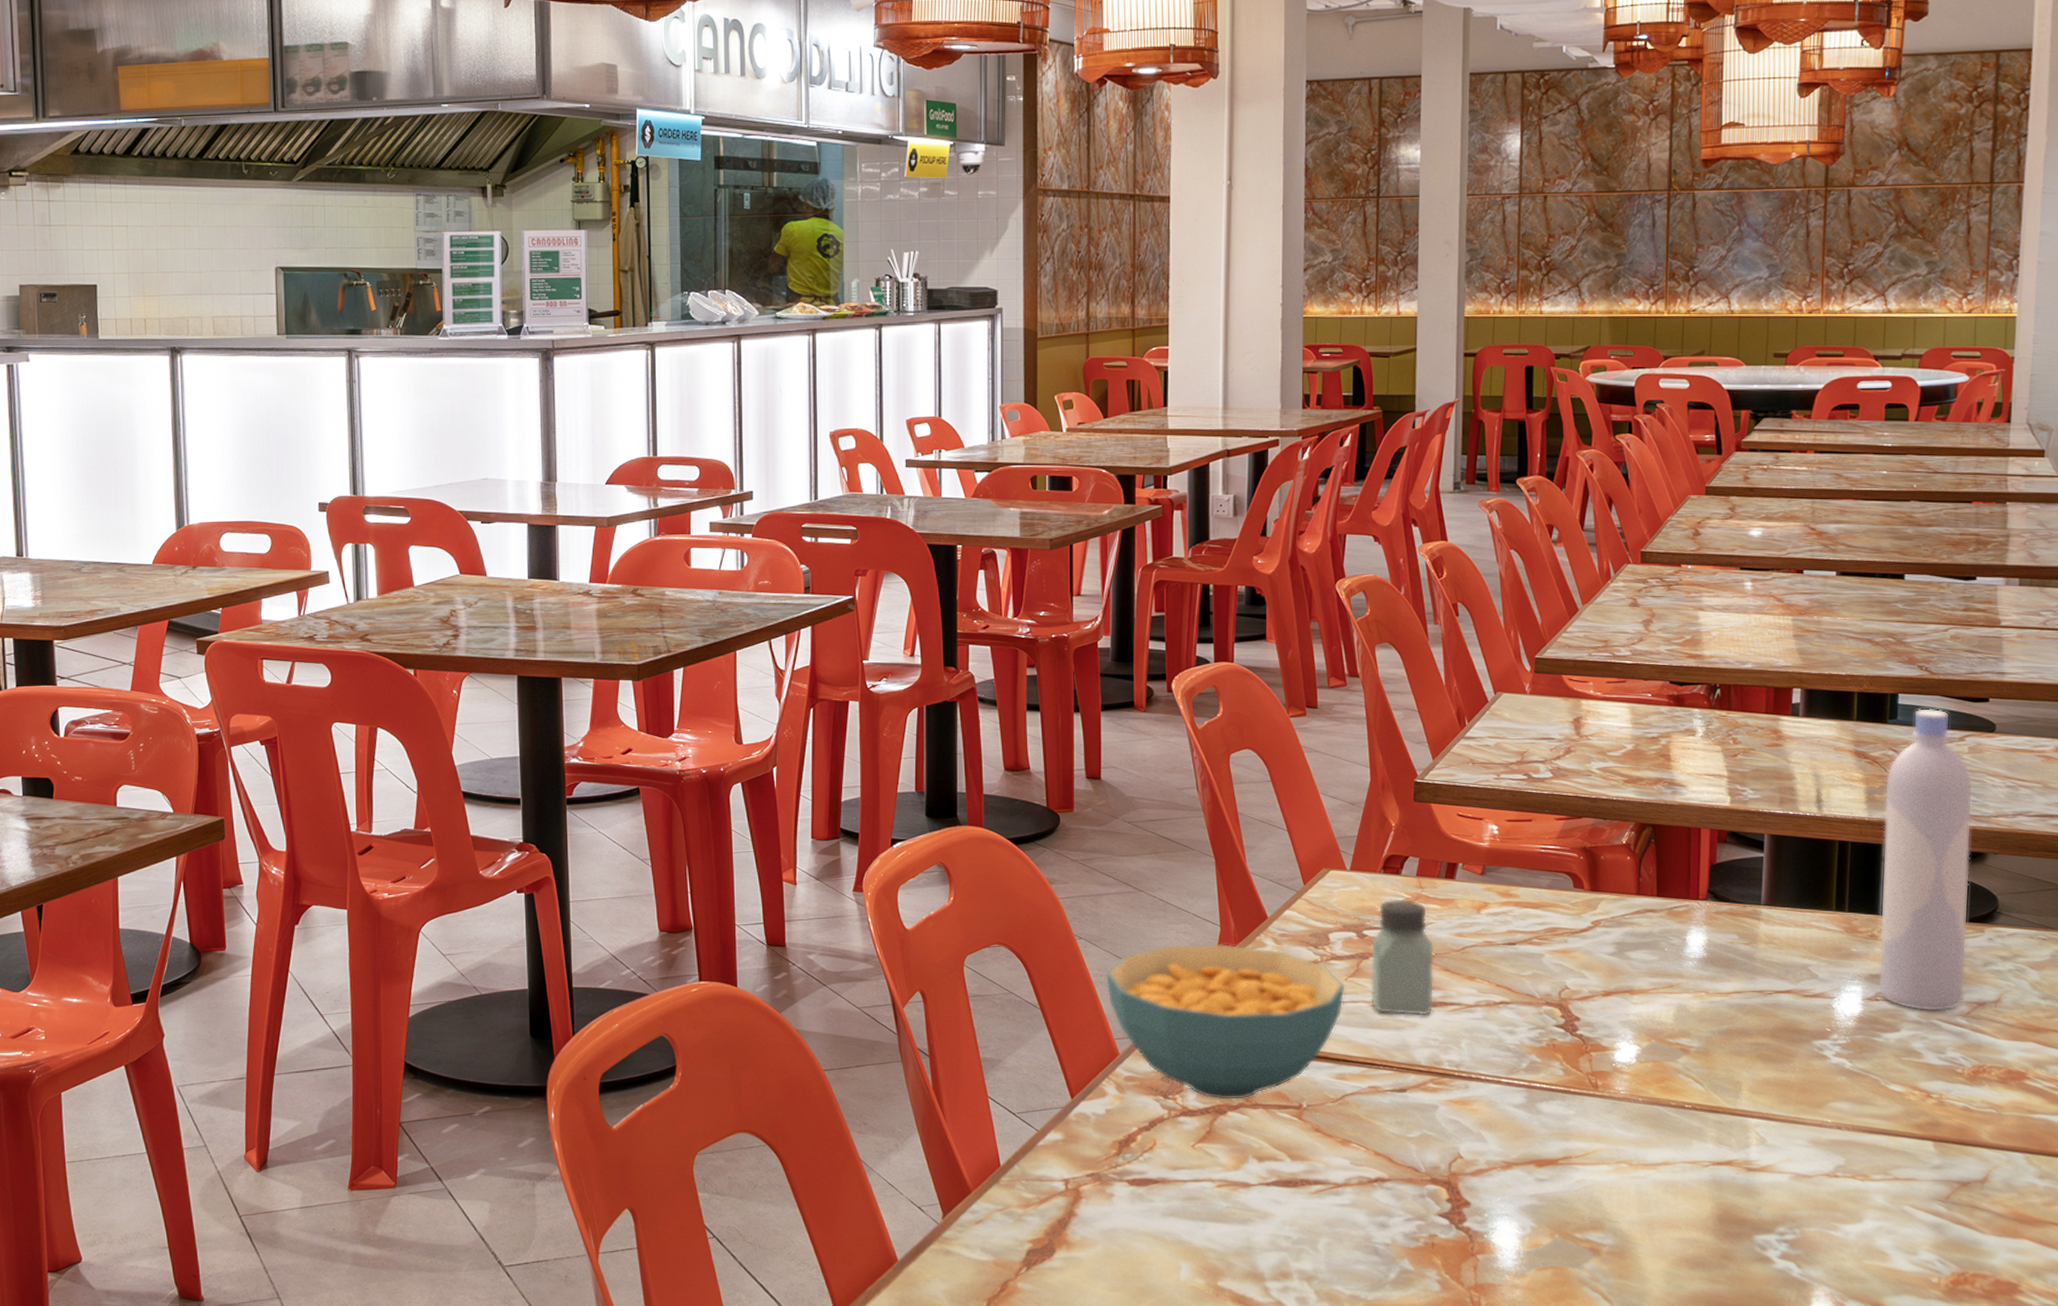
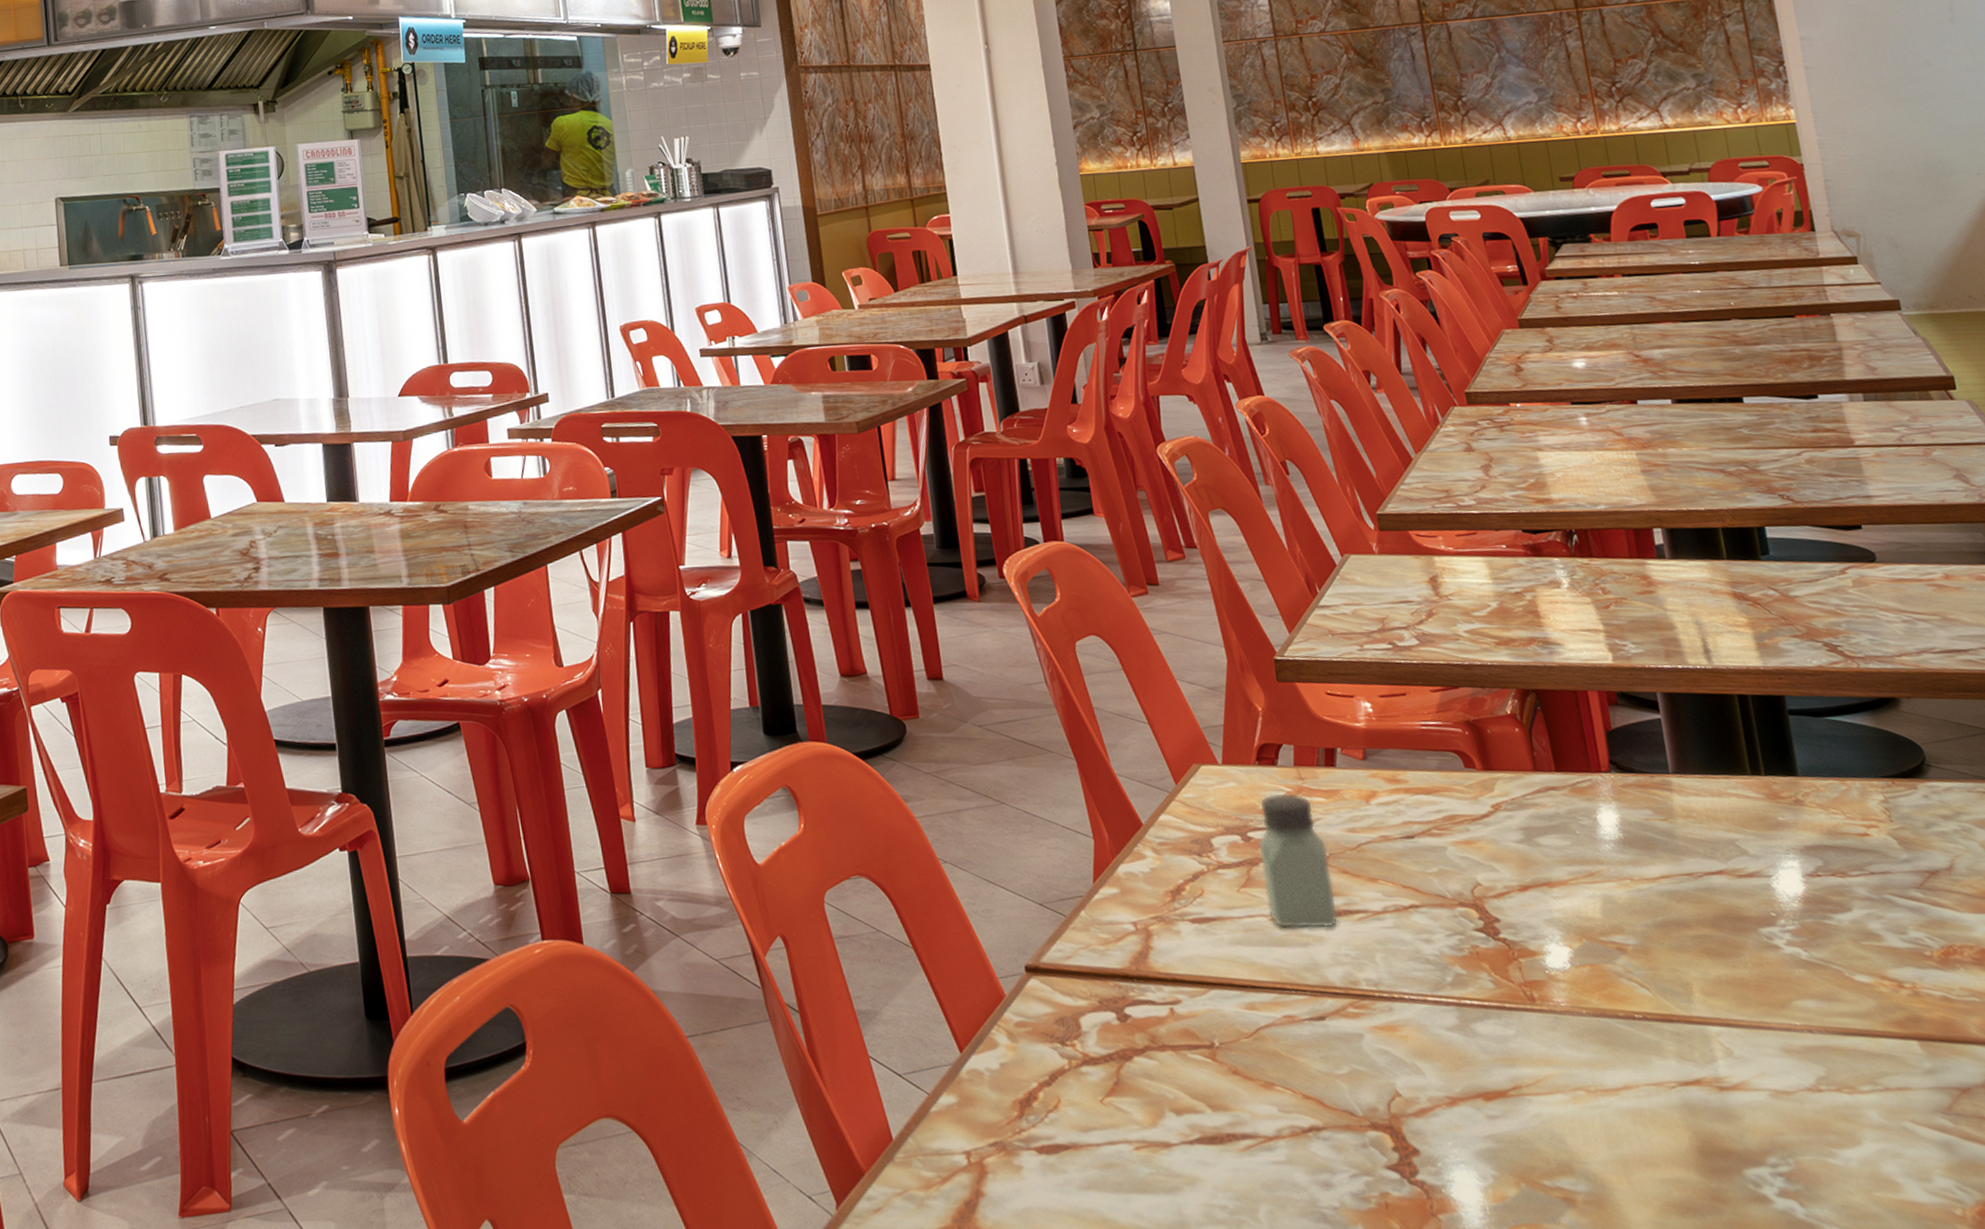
cereal bowl: present [1105,943,1345,1101] -> none [977,857,1241,1044]
bottle: present [1878,708,1974,1012] -> none [1771,540,1914,886]

